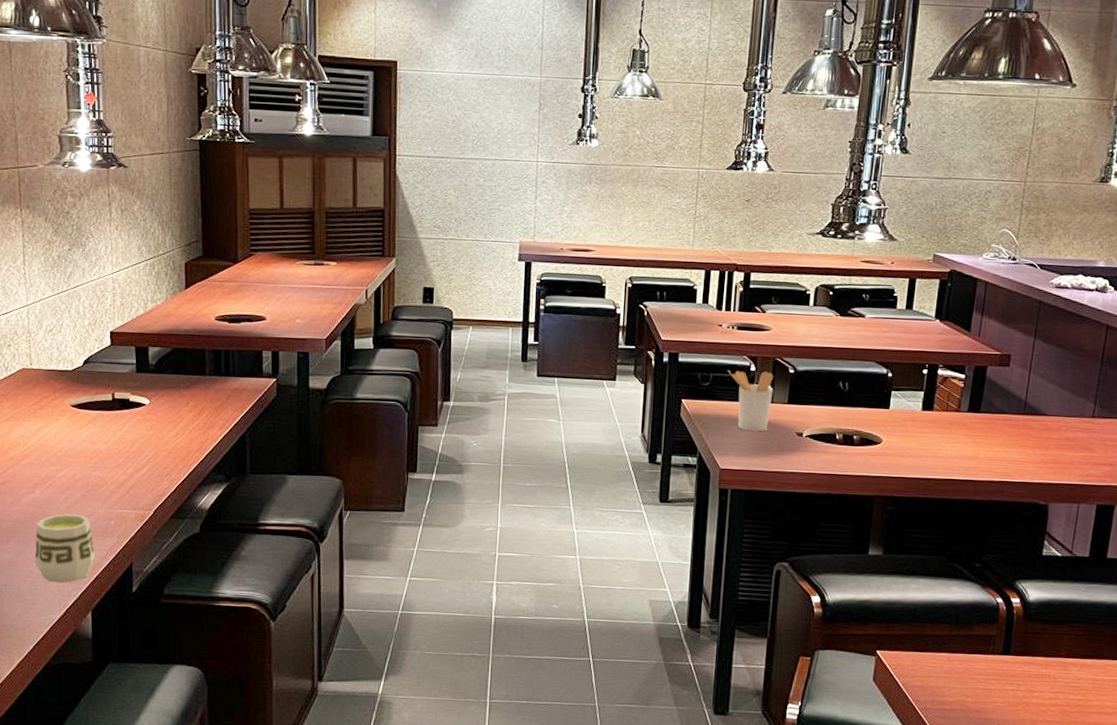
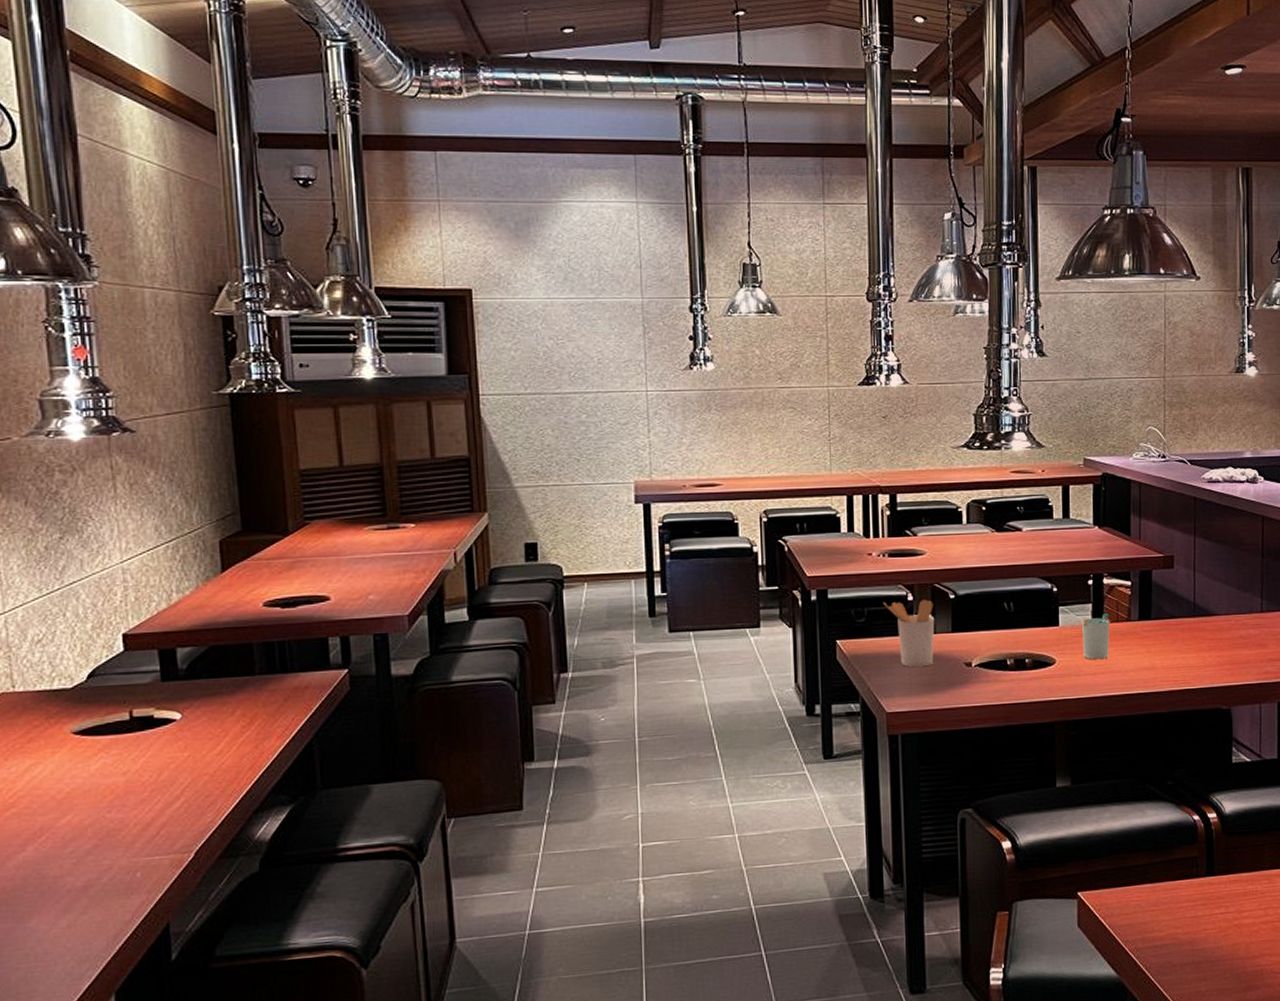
cup: present [34,514,96,583] -> none [29,870,117,965]
cup: none [909,402,940,445] -> present [1082,613,1110,660]

